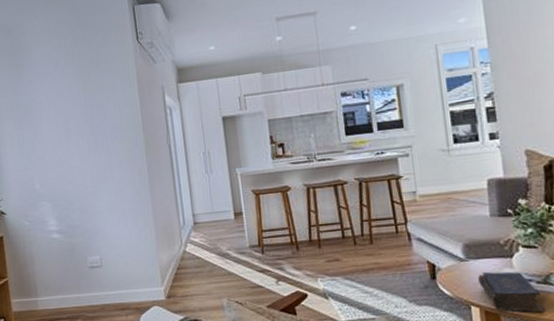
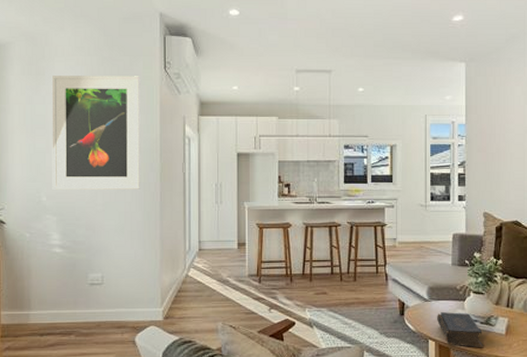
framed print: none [31,51,128,177] -> present [52,76,141,190]

